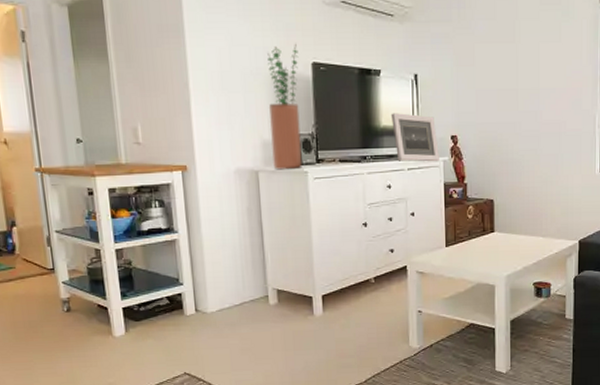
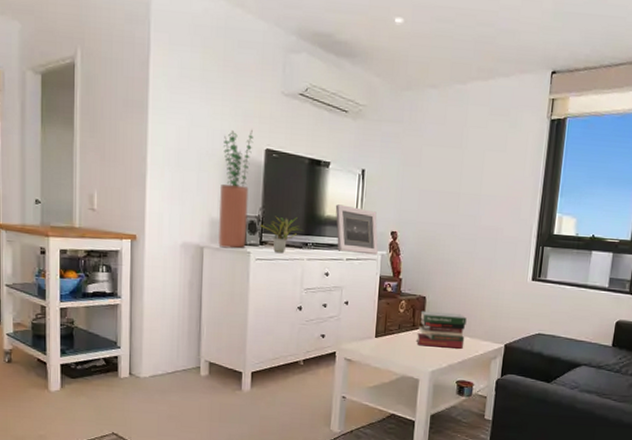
potted plant: none [313,131,362,170] -> present [259,216,305,254]
books: none [488,213,538,251] -> present [416,310,467,349]

